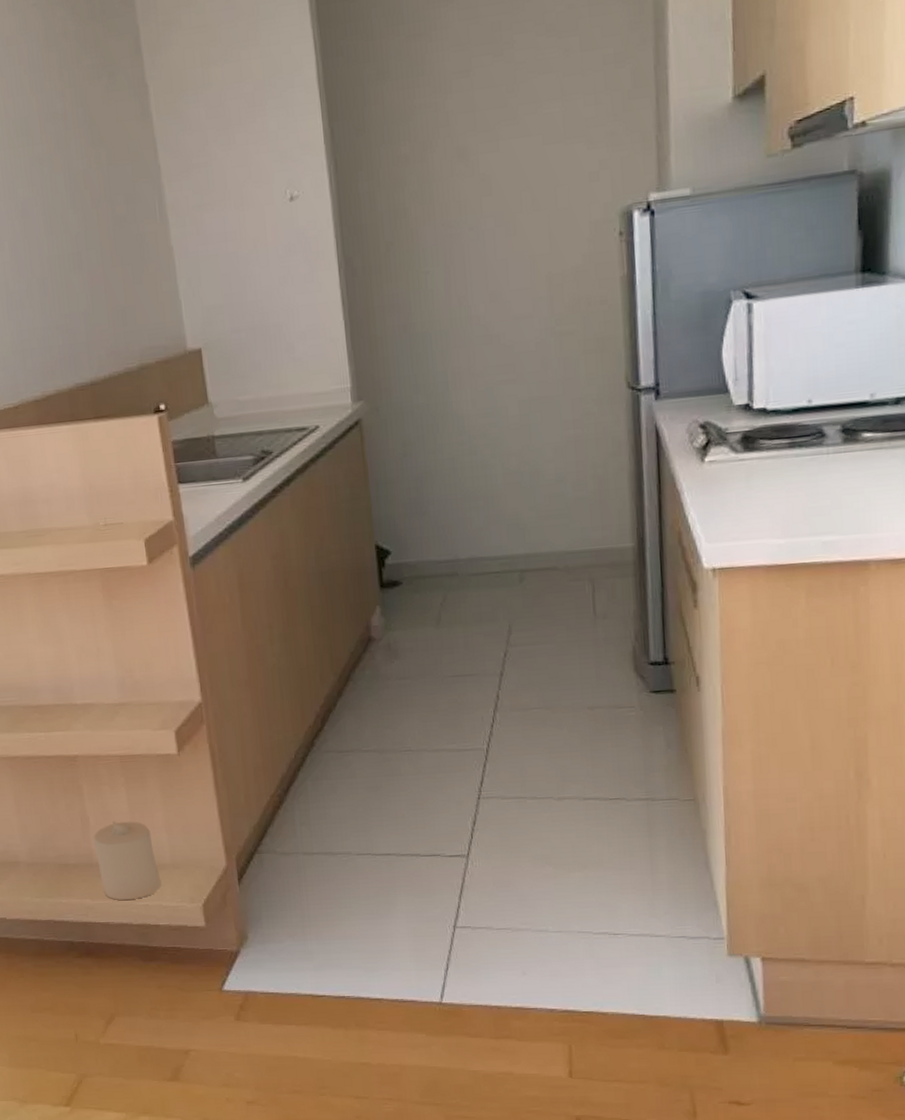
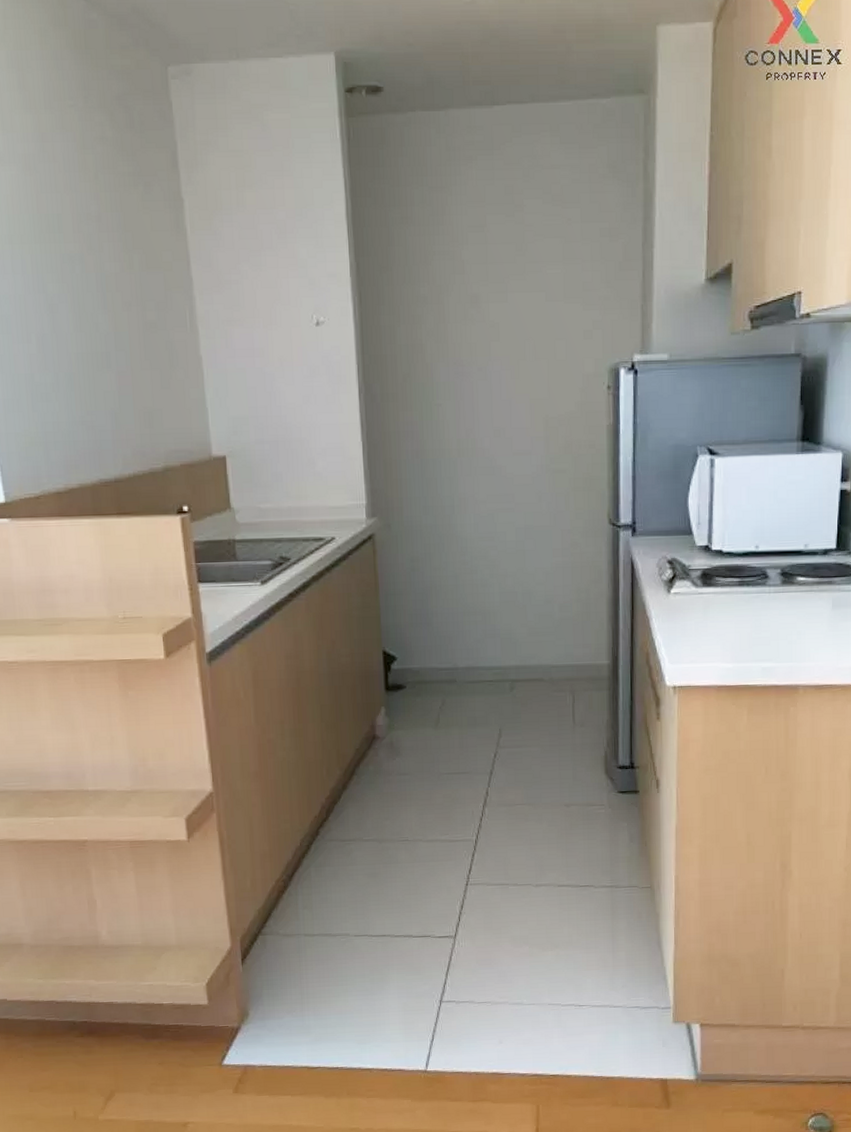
candle: present [94,821,162,901] -> none [100,904,167,981]

